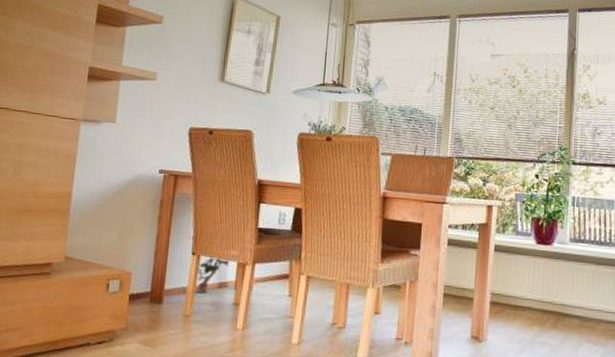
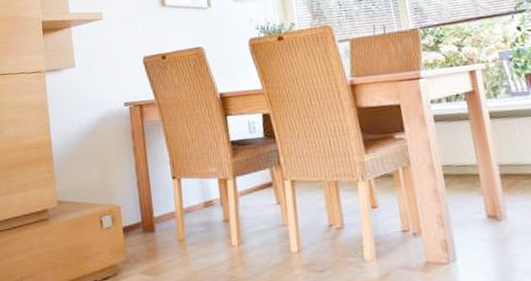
potted plant: present [196,256,230,294] -> none [179,176,211,216]

